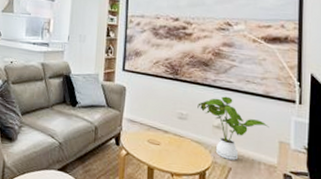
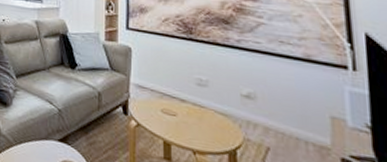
house plant: present [197,96,270,160] -> none [219,59,316,138]

